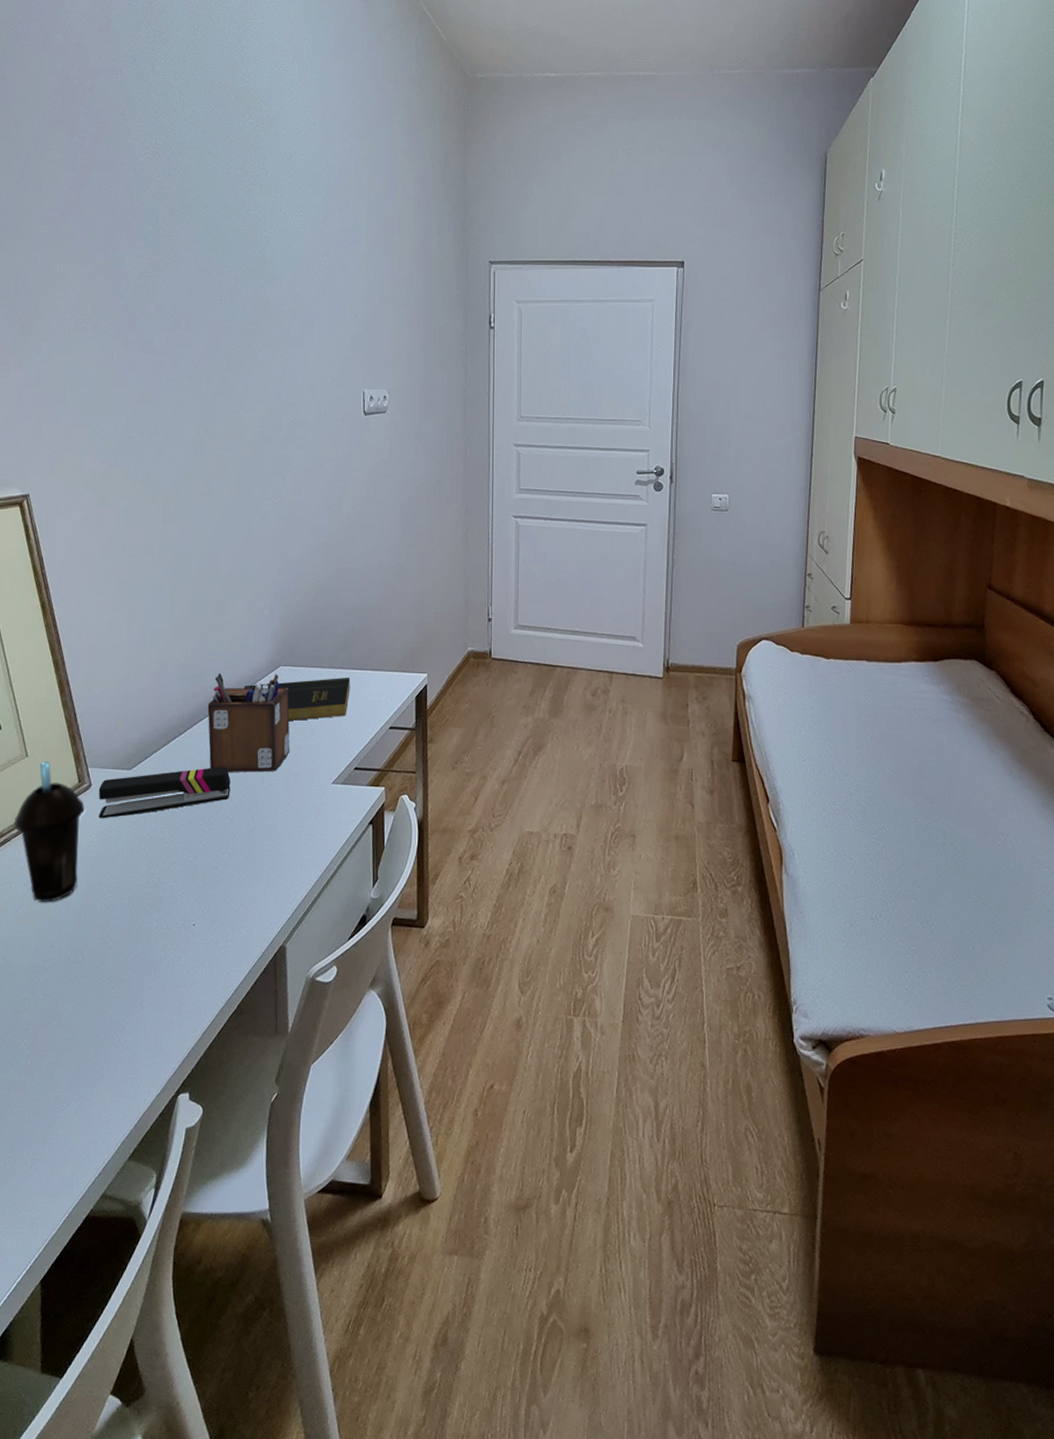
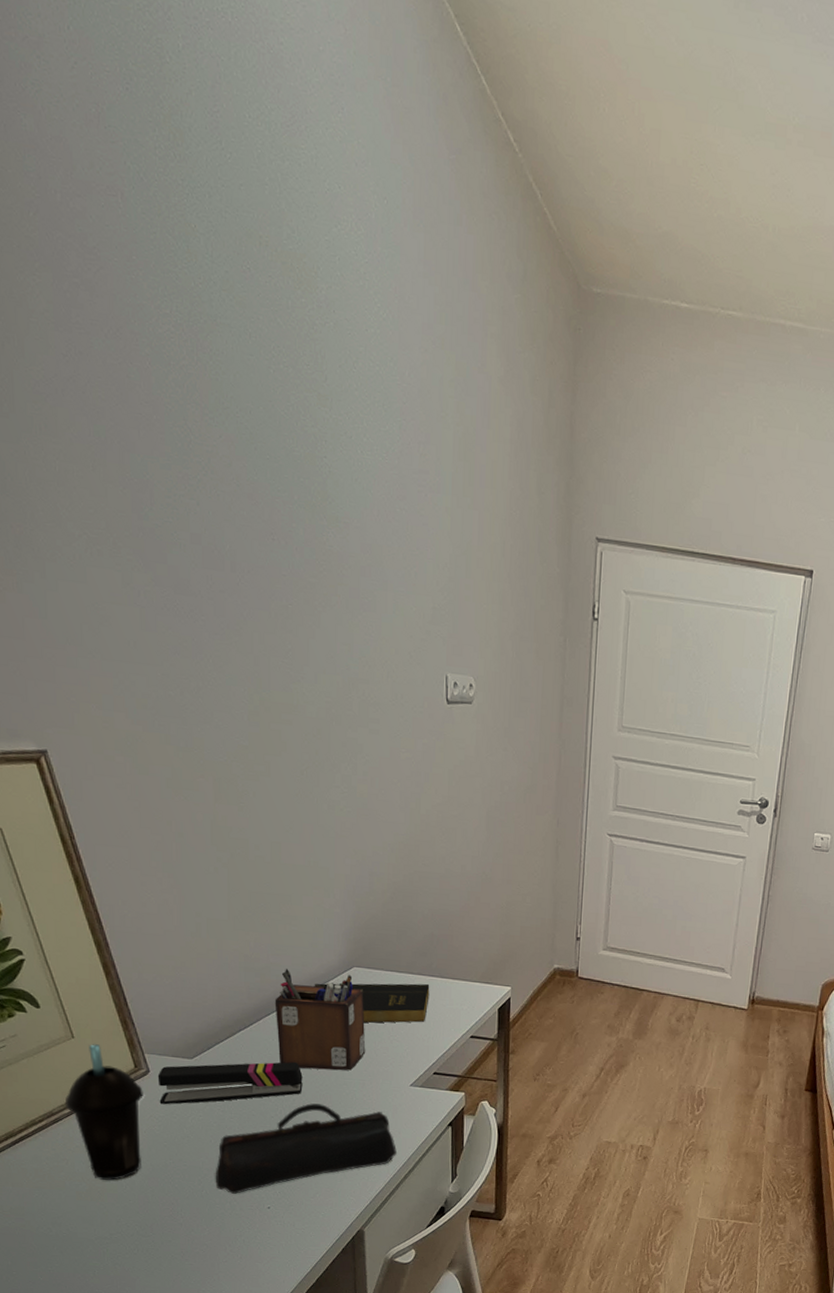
pencil case: none [144,808,319,911] -> present [215,1103,397,1194]

